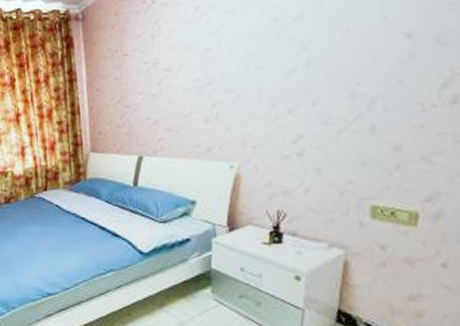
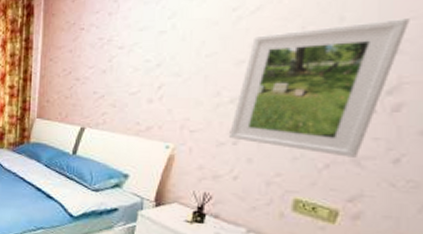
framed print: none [292,10,451,156] -> present [229,18,410,158]

